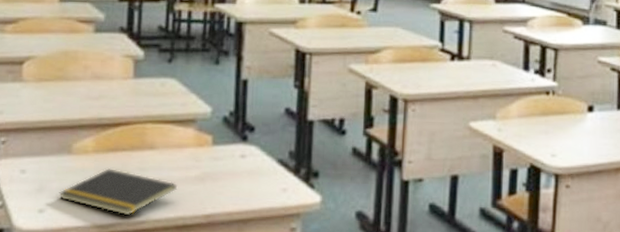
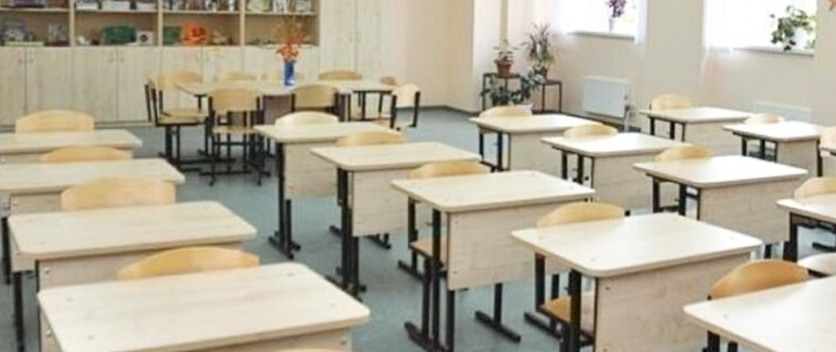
notepad: present [59,168,178,216] -> none [107,293,227,338]

